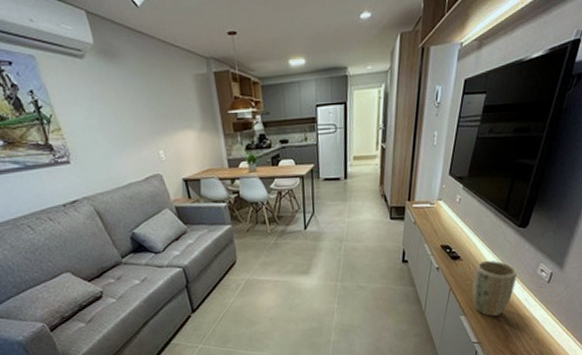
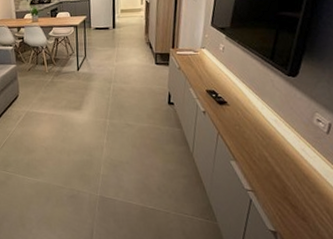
plant pot: present [472,260,517,316] -> none [242,107,290,164]

